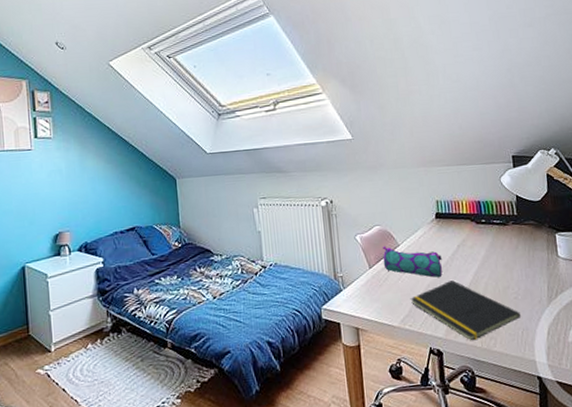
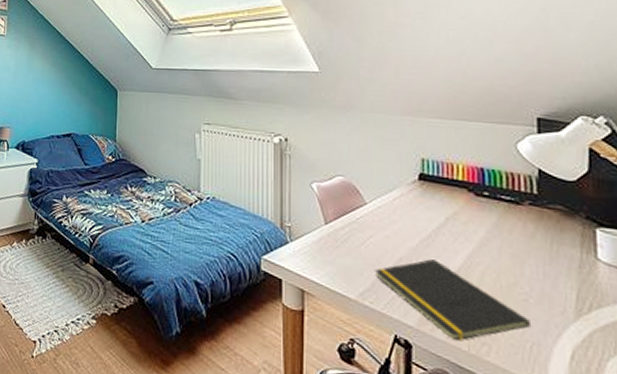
pencil case: present [382,245,442,278] -> none [343,200,422,253]

